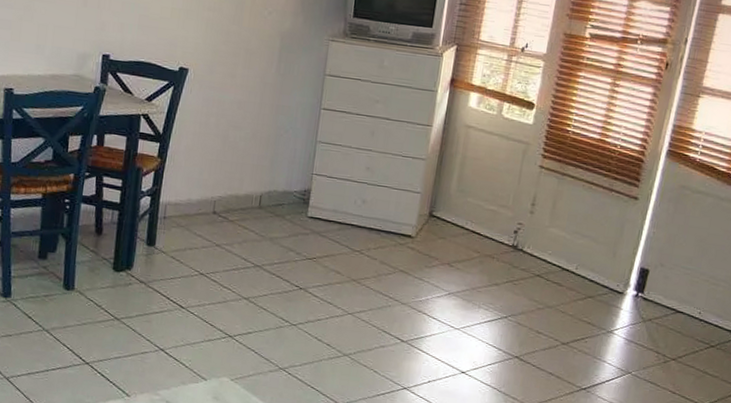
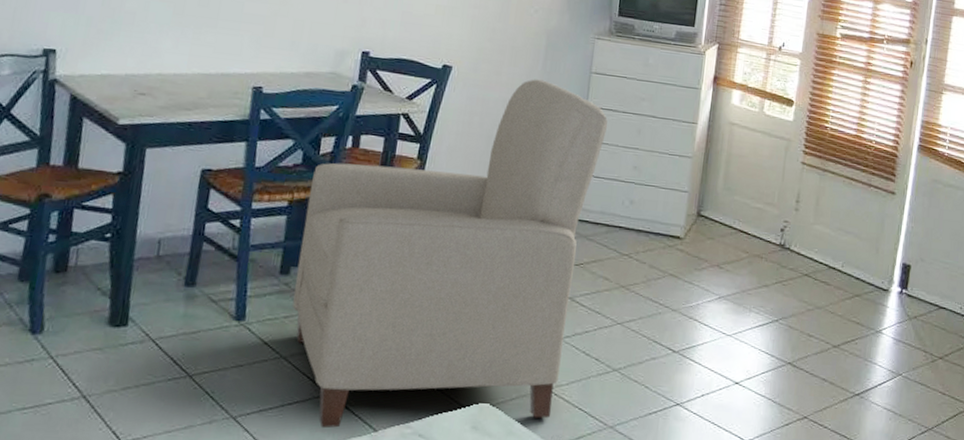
chair: none [51,81,342,394] -> present [292,79,608,429]

